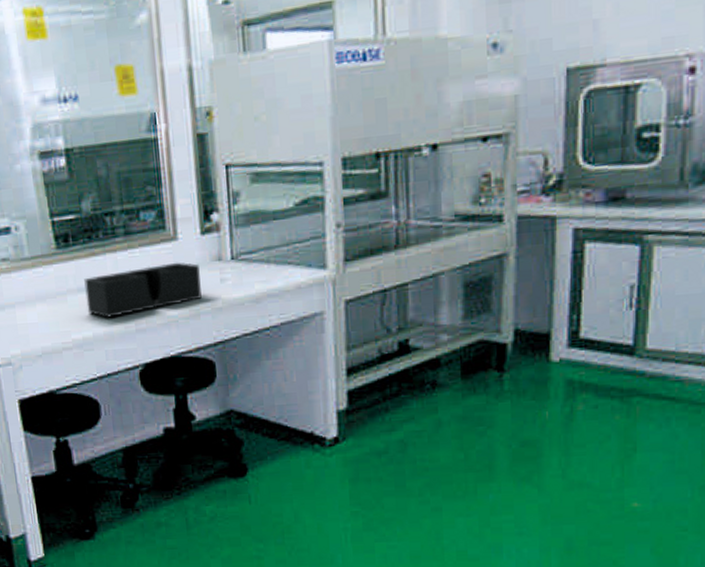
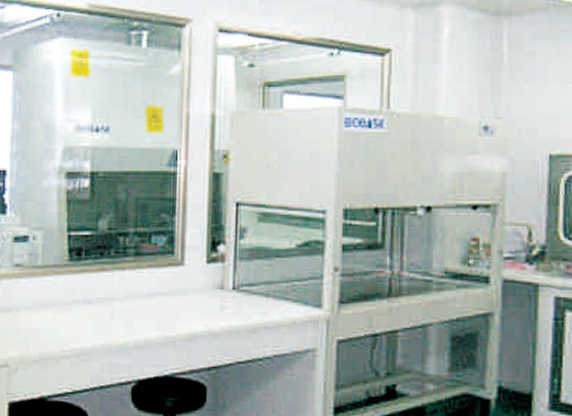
desk organizer: present [84,262,202,318] -> none [89,286,202,331]

